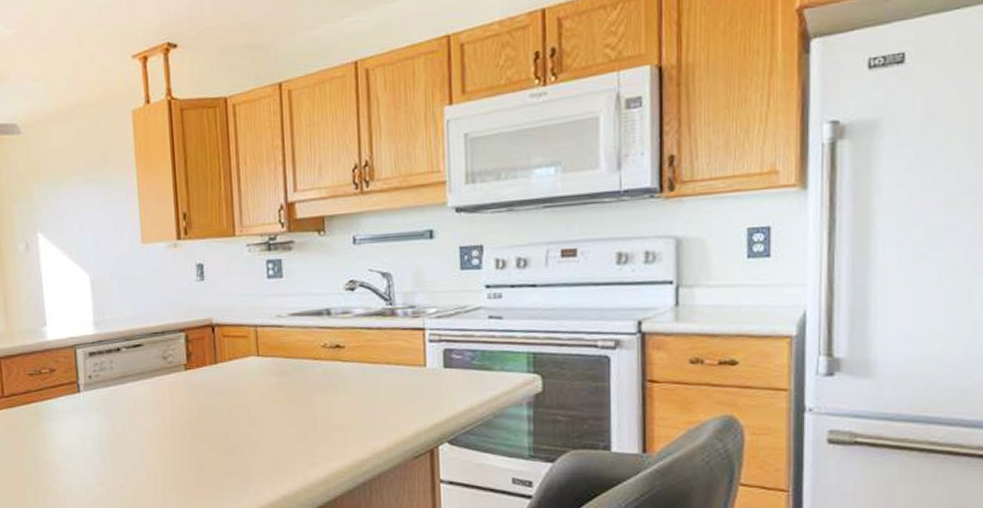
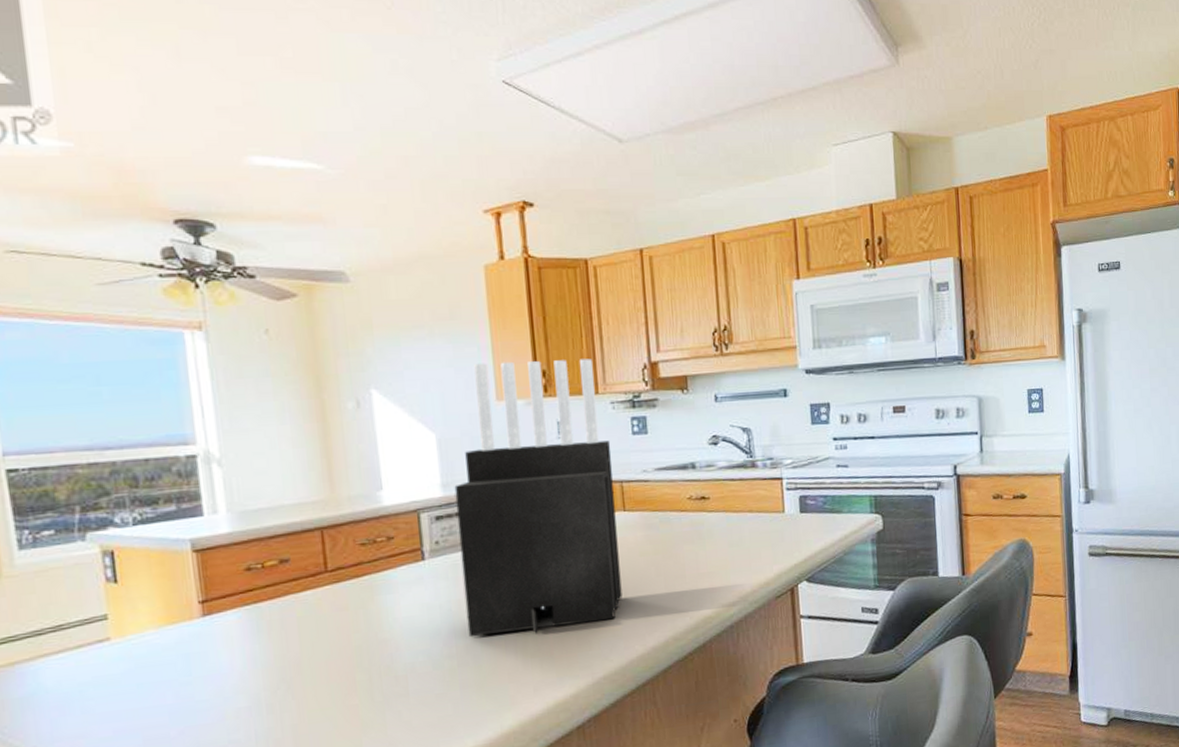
knife block: none [105,200,255,471] -> present [454,358,622,638]

